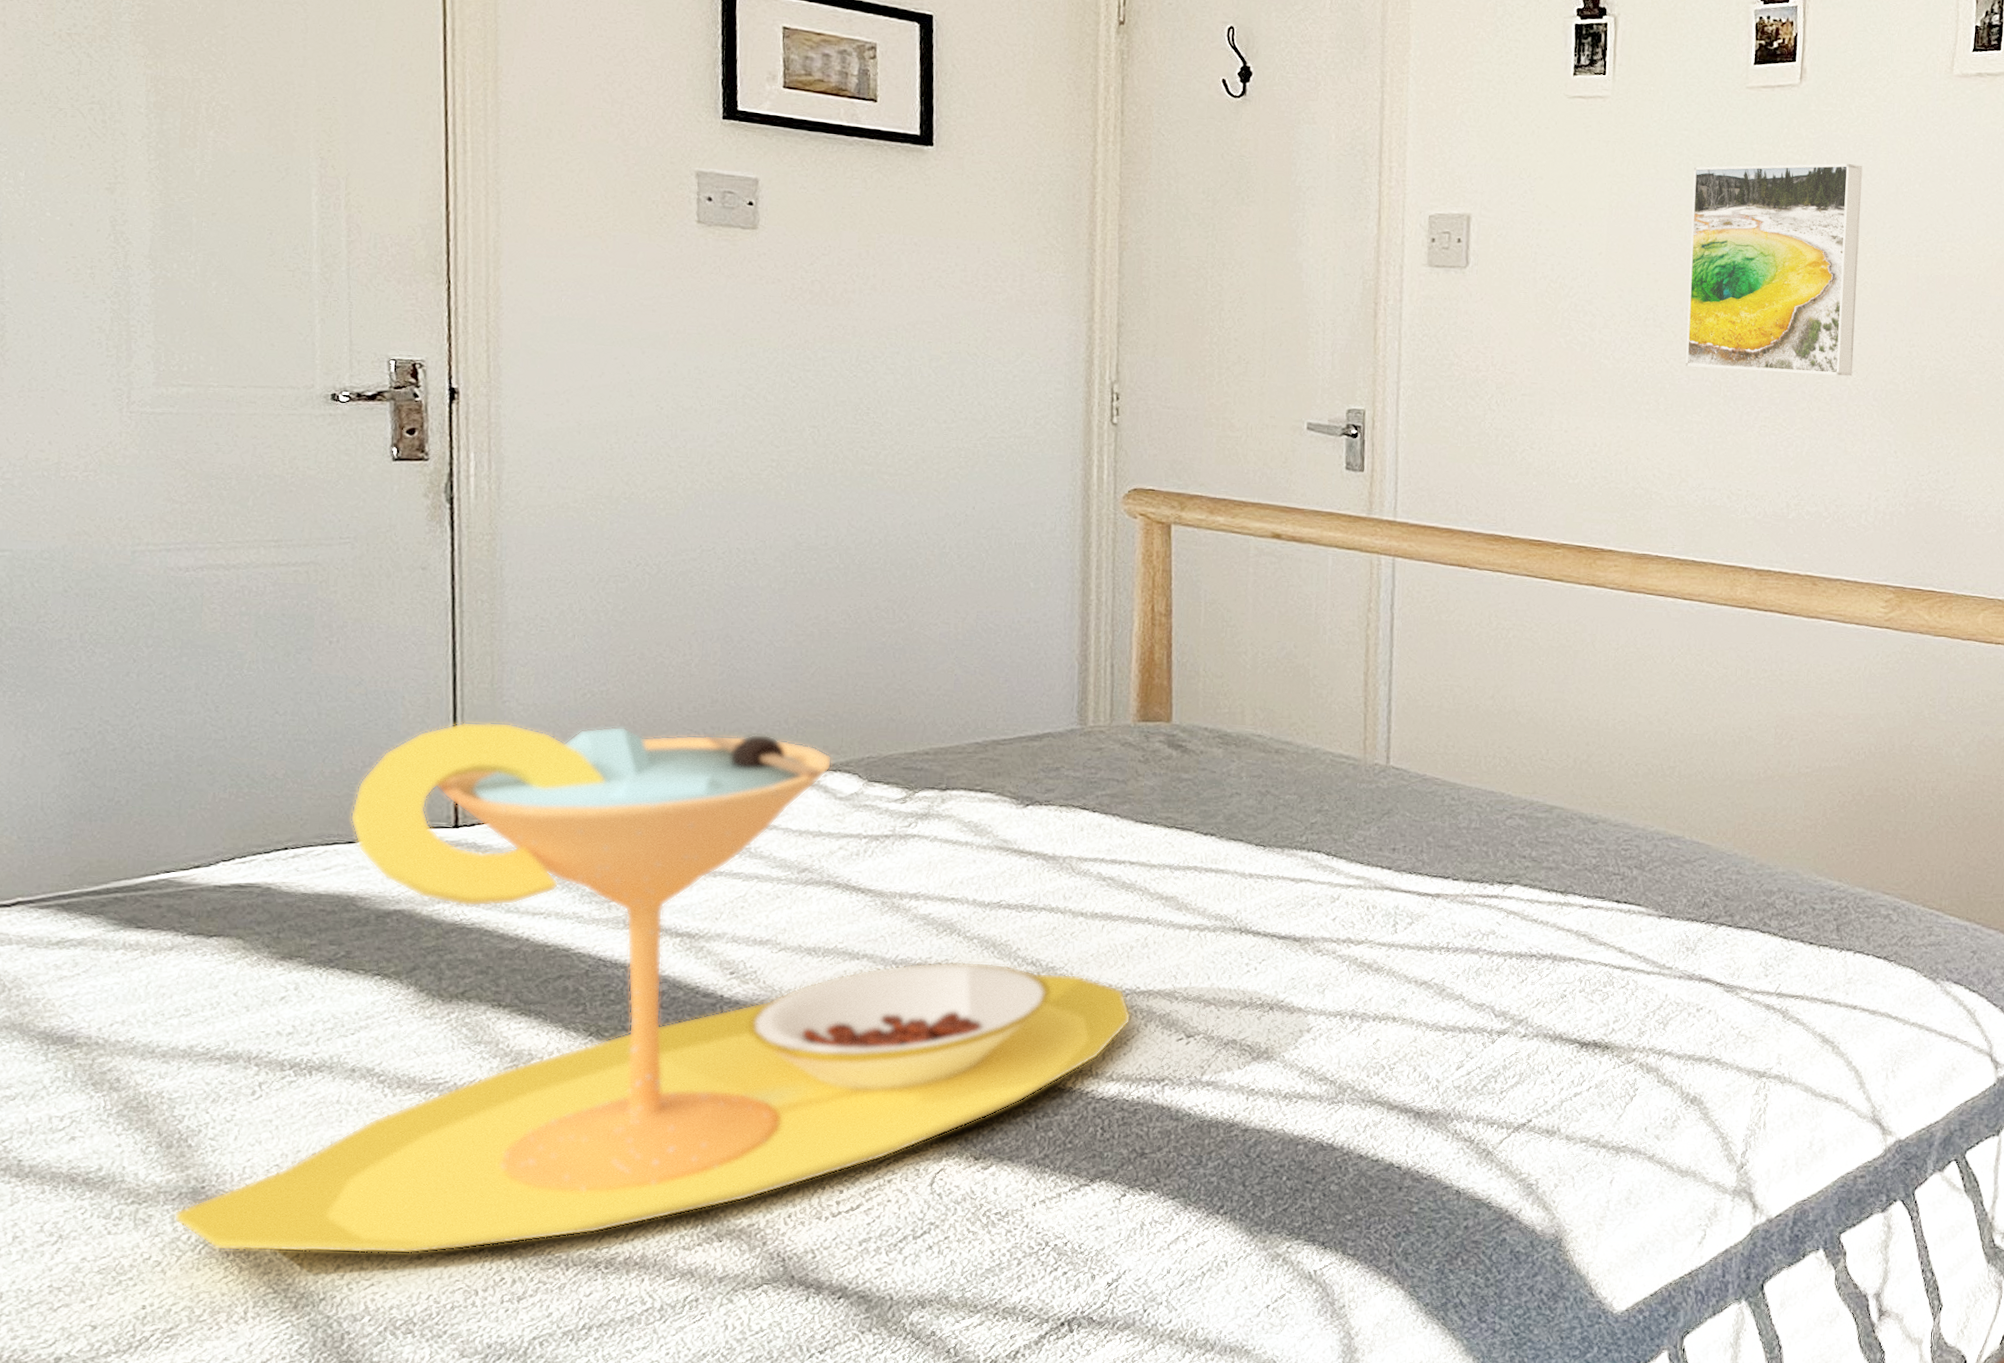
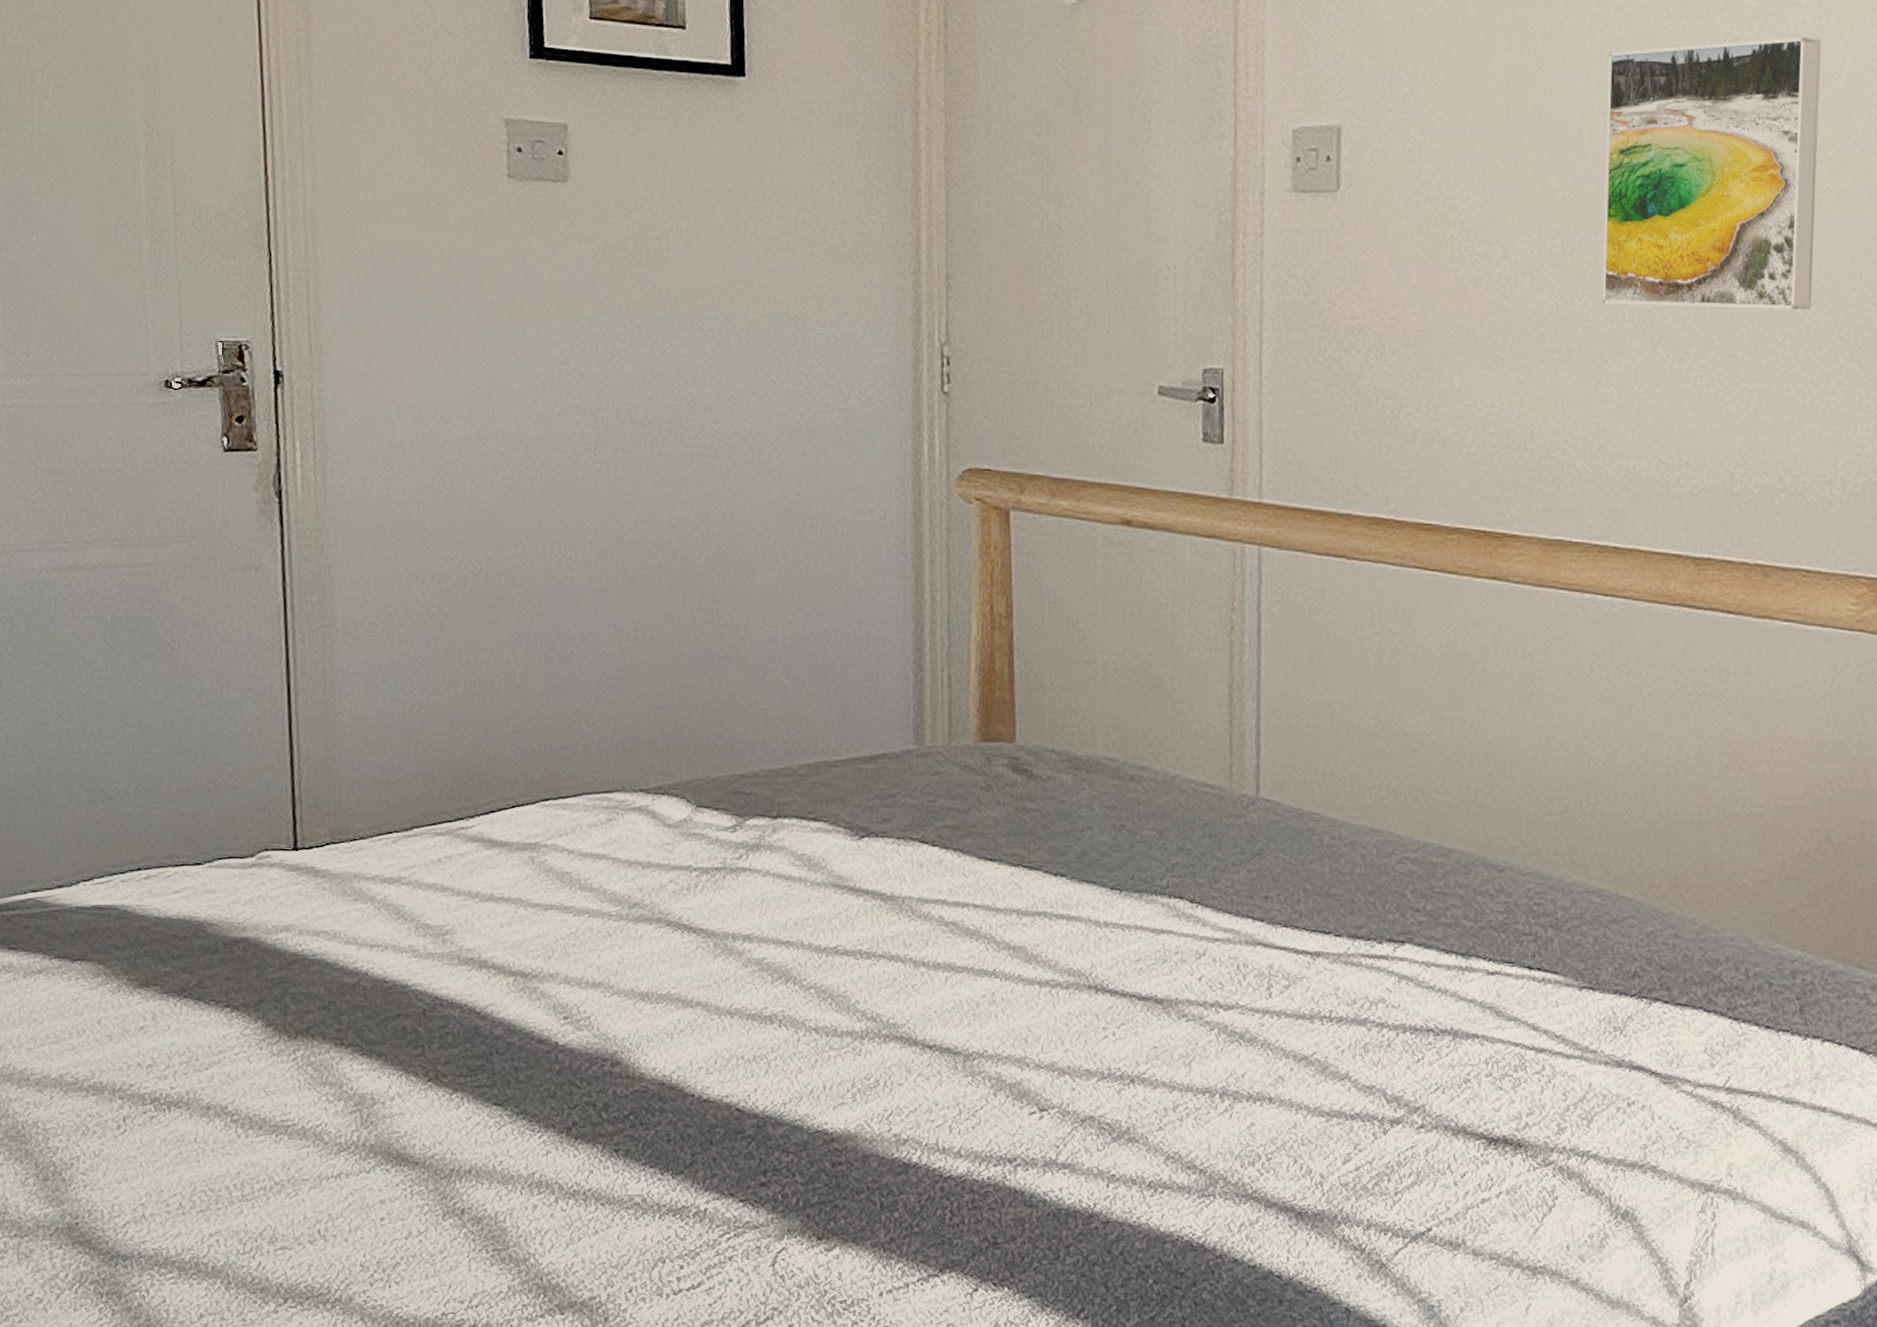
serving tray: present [173,721,1132,1254] -> none [52,735,980,1307]

